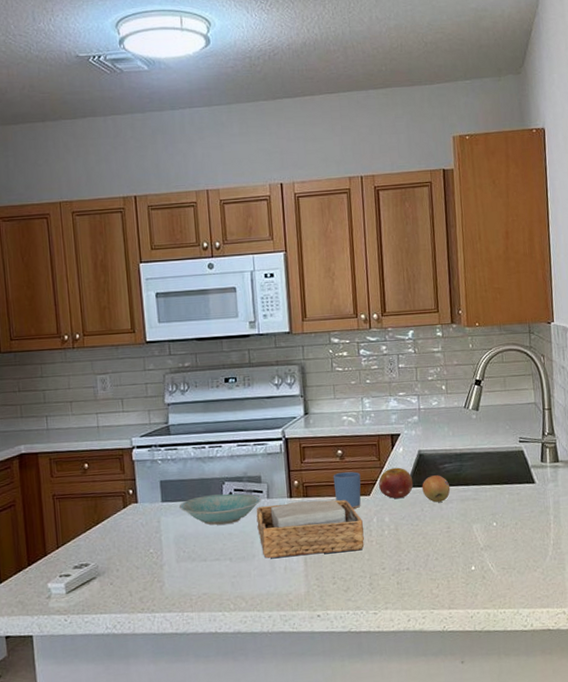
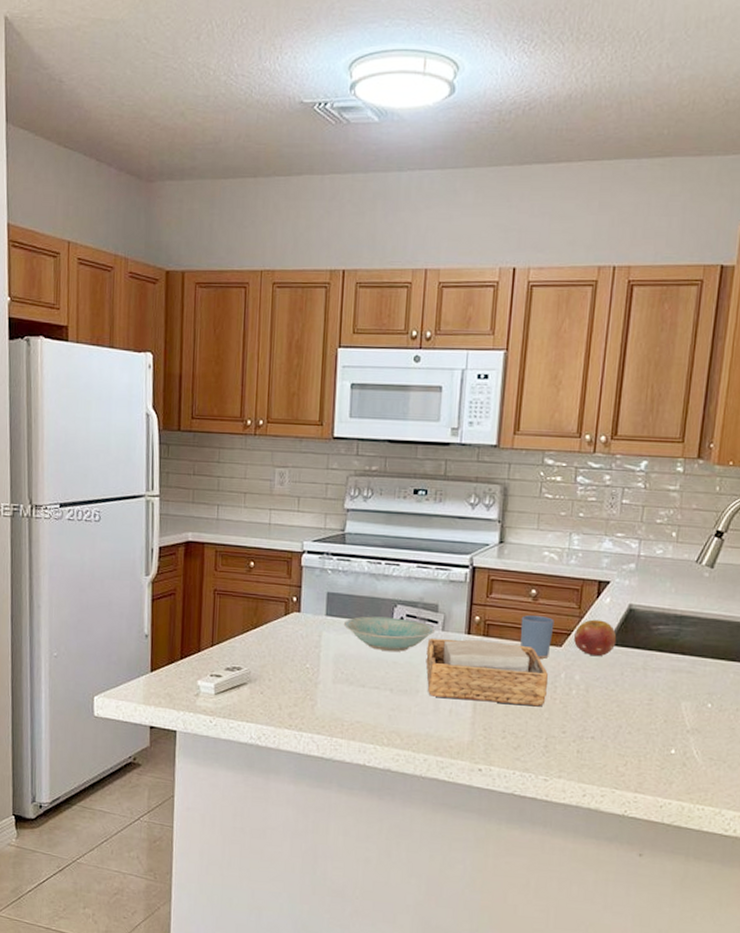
fruit: present [422,475,451,503] -> none [626,636,662,668]

